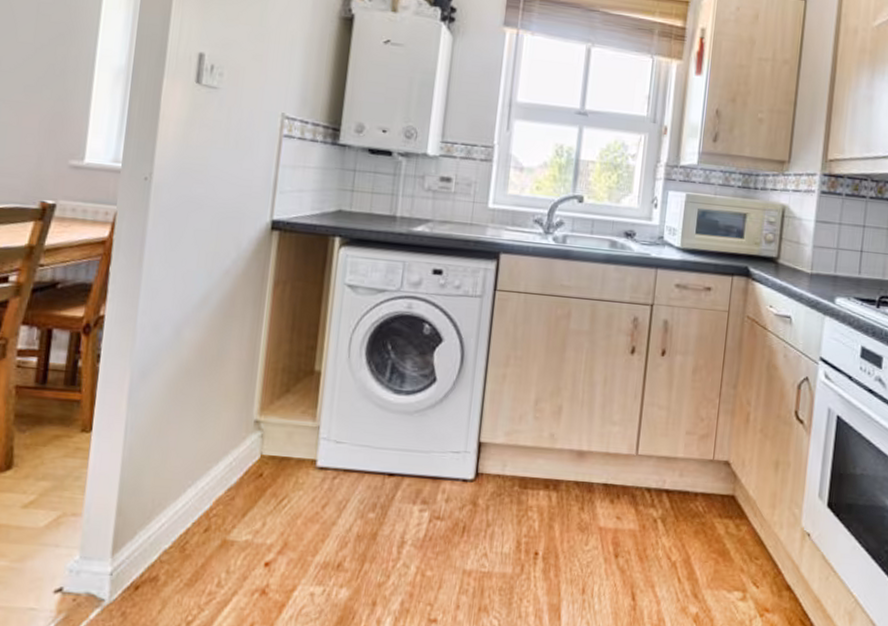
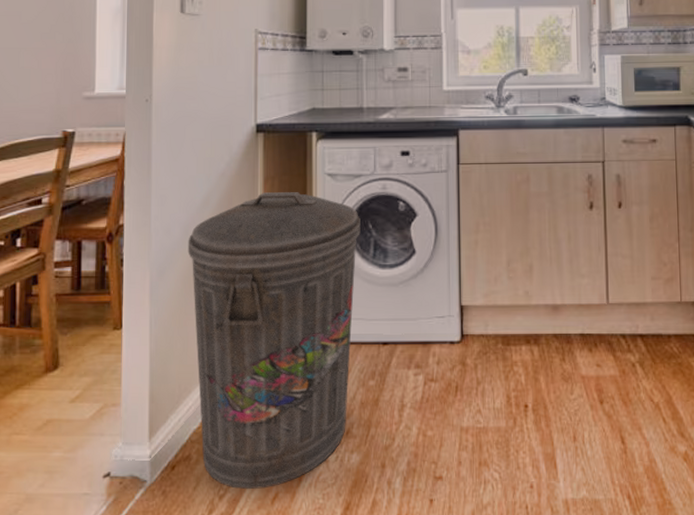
trash can: none [172,297,379,618] -> present [187,192,361,490]

